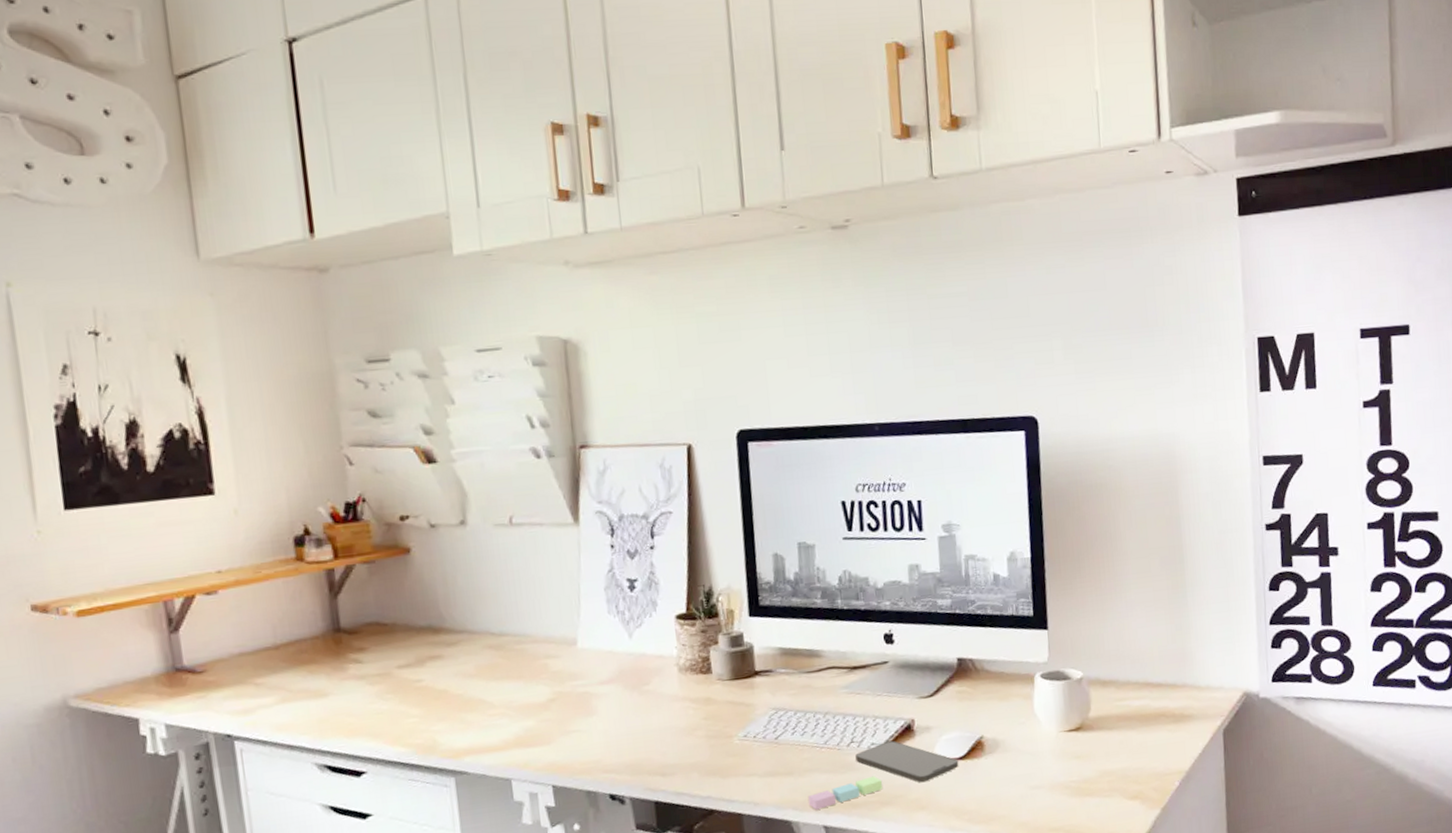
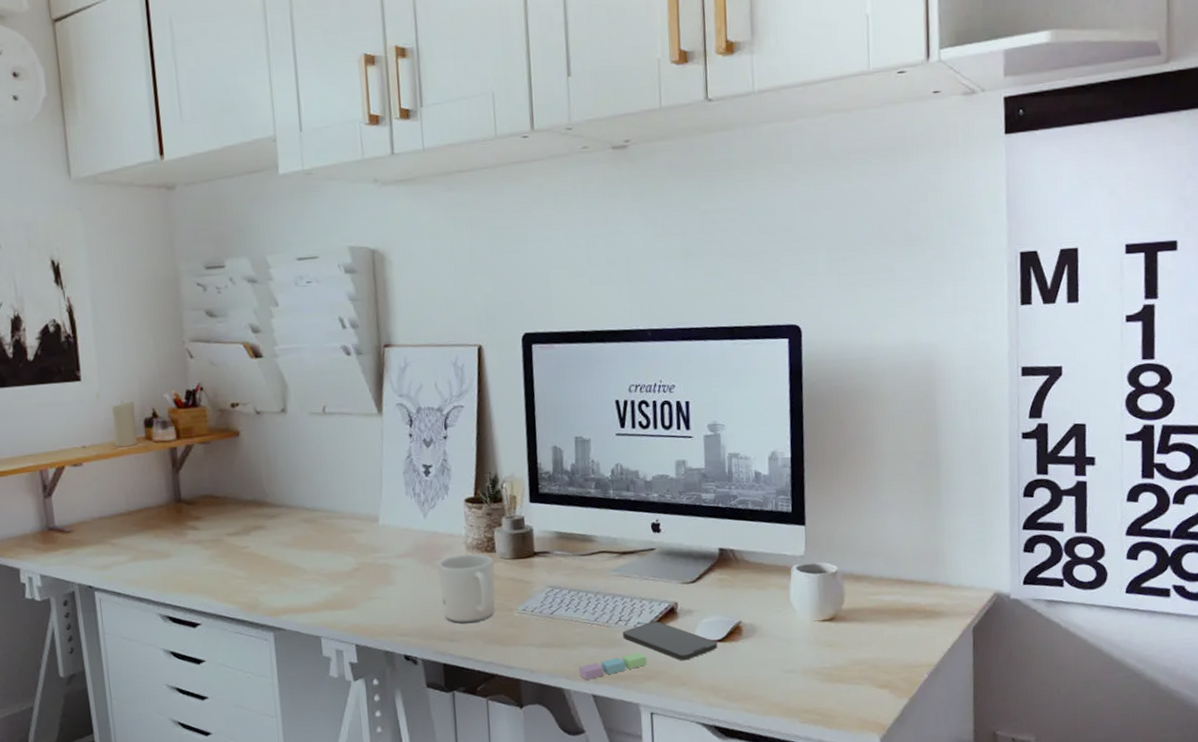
candle: none [252,516,287,571] -> present [111,400,138,448]
mug: none [646,676,713,754] -> present [437,554,496,623]

